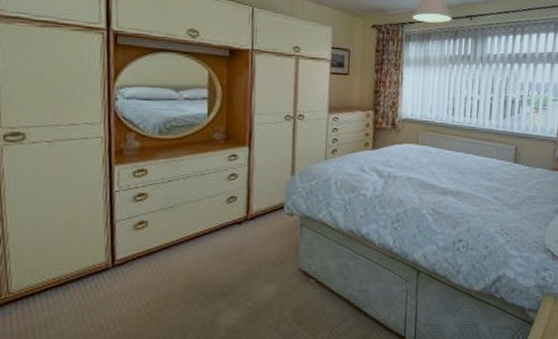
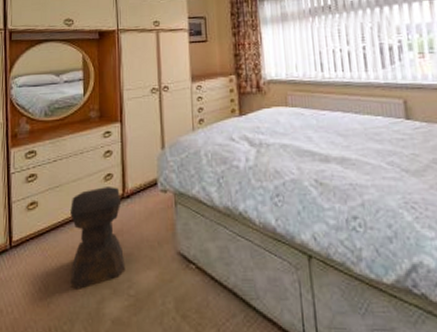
stool: none [183,209,245,304] -> present [70,187,126,289]

